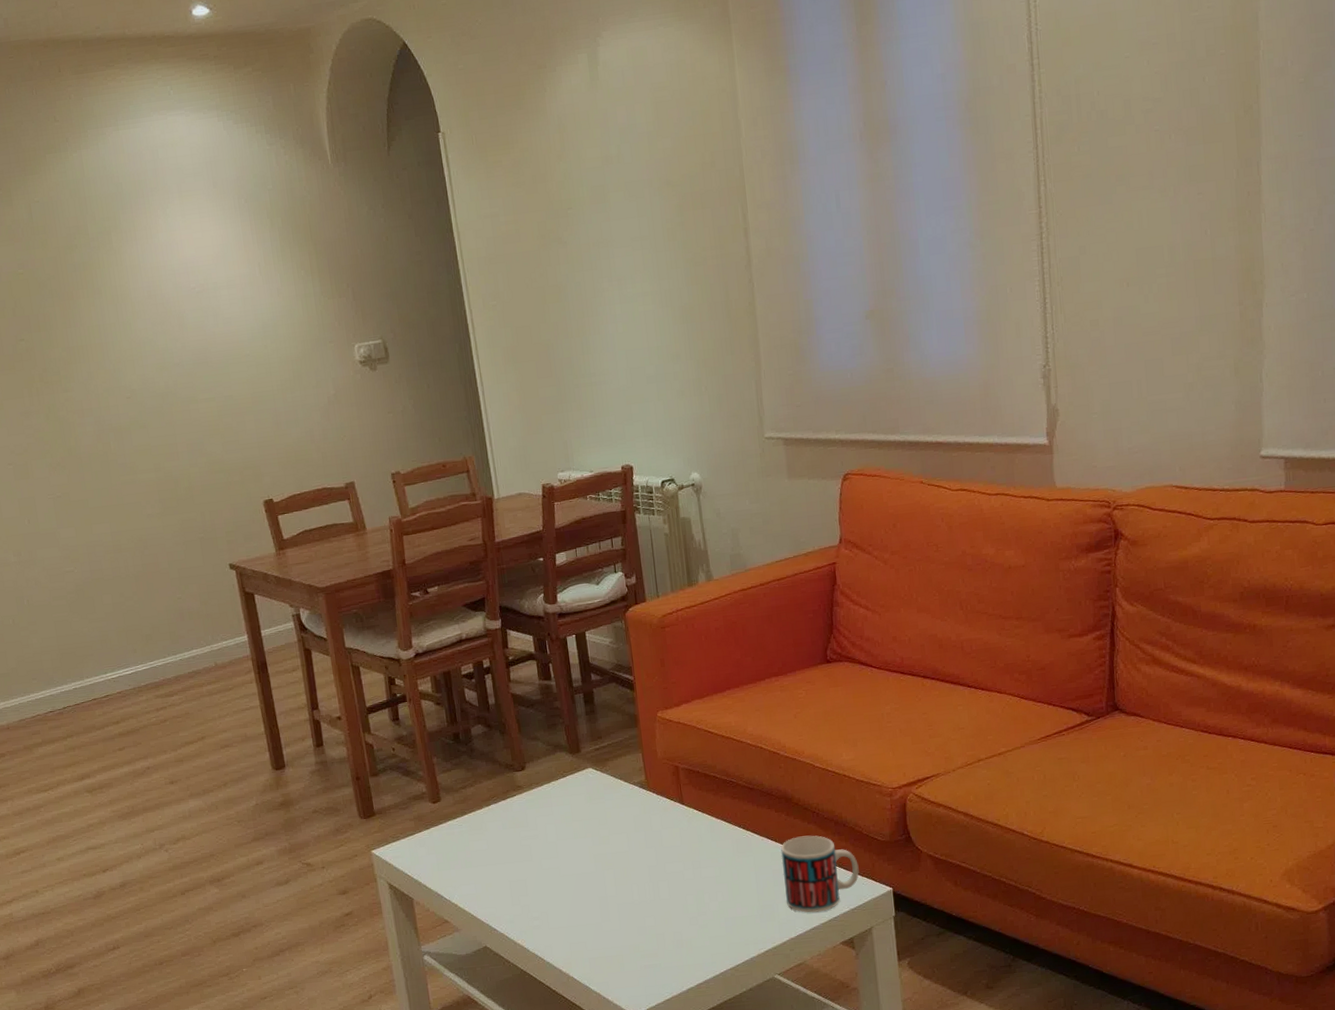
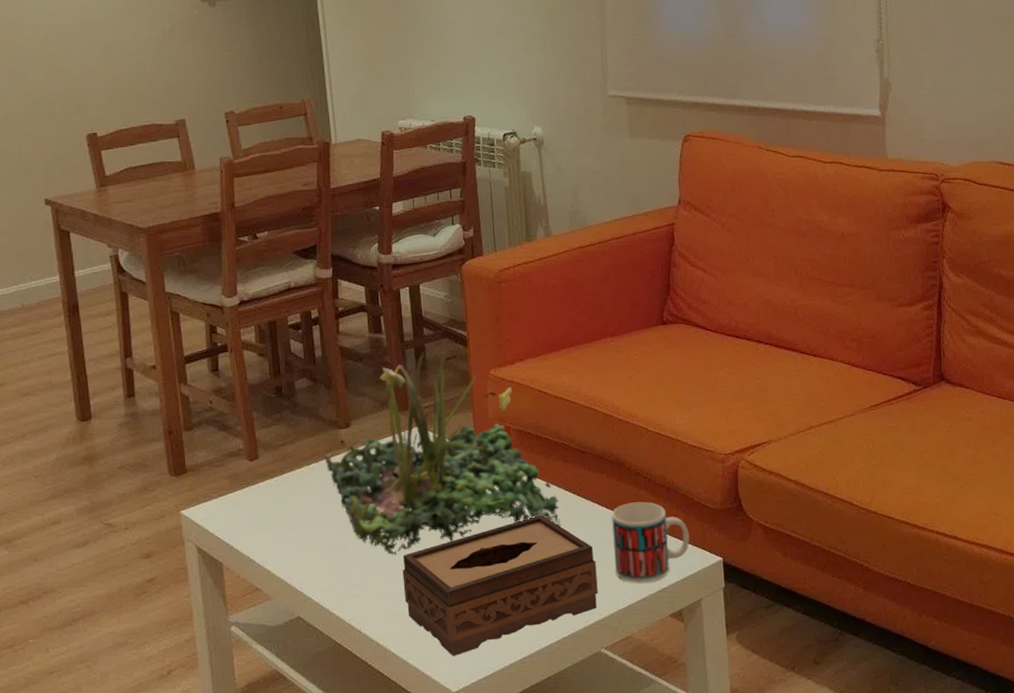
plant: none [502,690,732,889] -> present [324,346,562,555]
tissue box: none [581,849,770,982] -> present [402,514,598,656]

